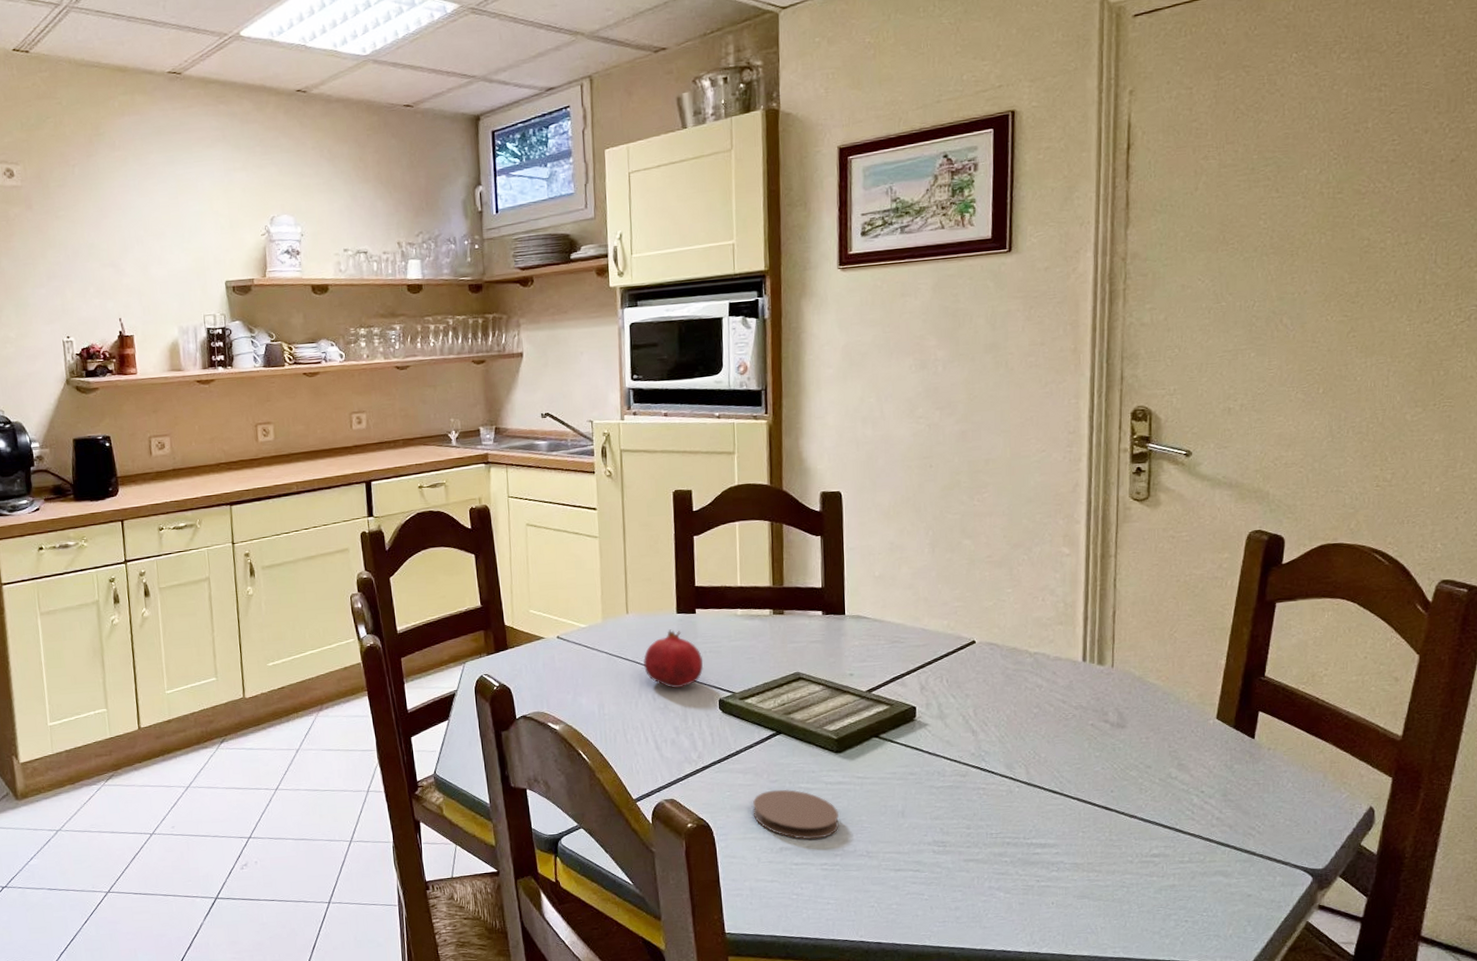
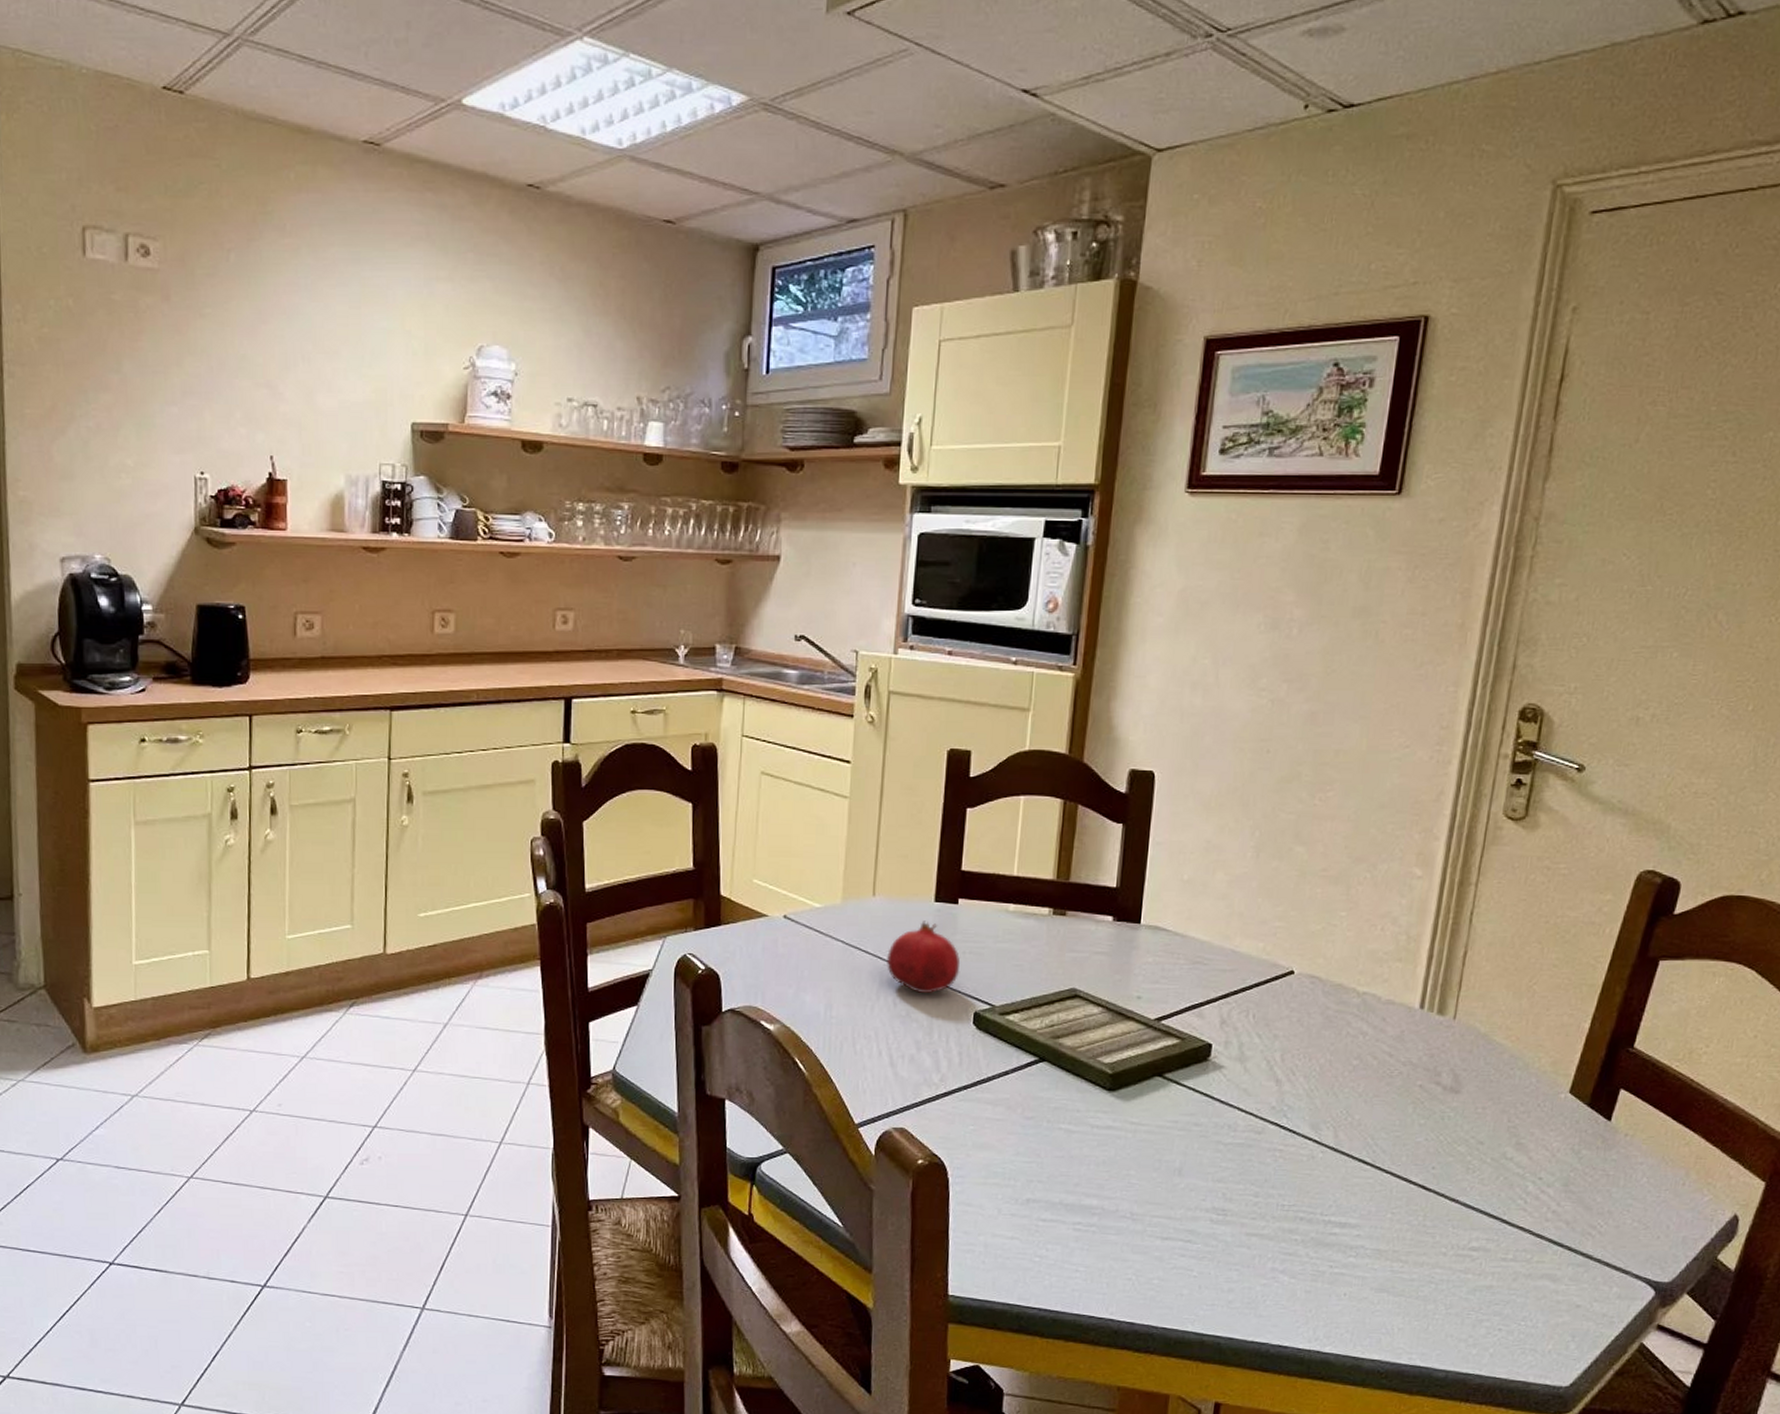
coaster: present [752,789,839,840] -> none [998,1128,1103,1192]

